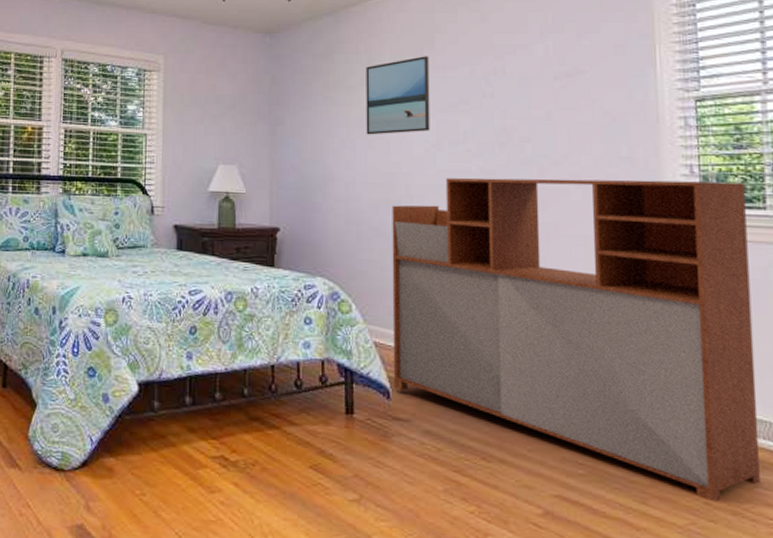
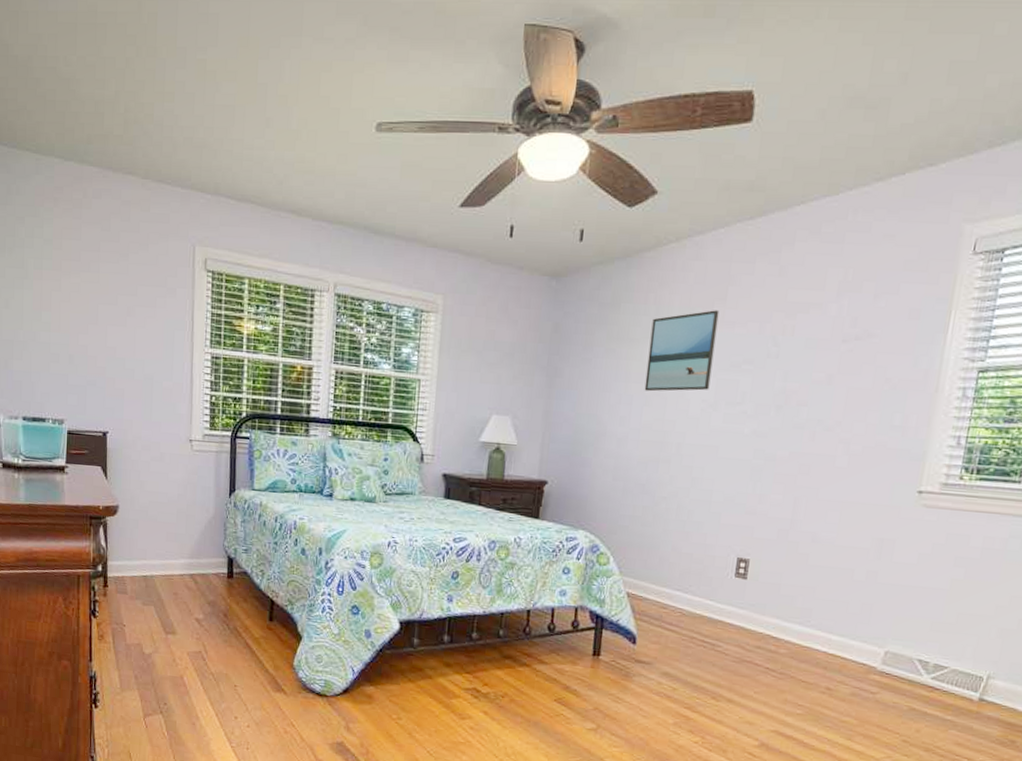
storage cabinet: present [392,178,760,502] -> none [641,439,1006,740]

